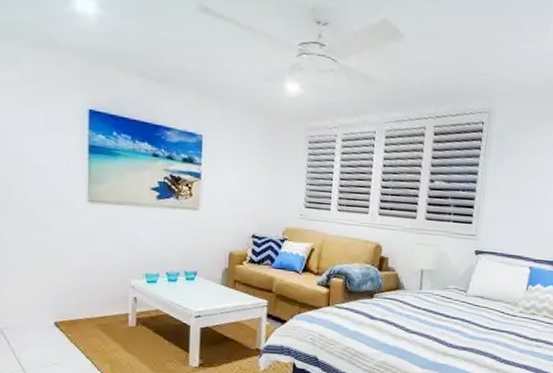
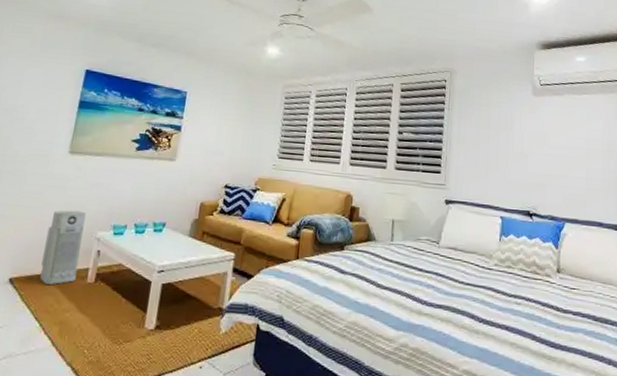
air purifier: none [82,259,118,329] -> present [40,210,86,285]

